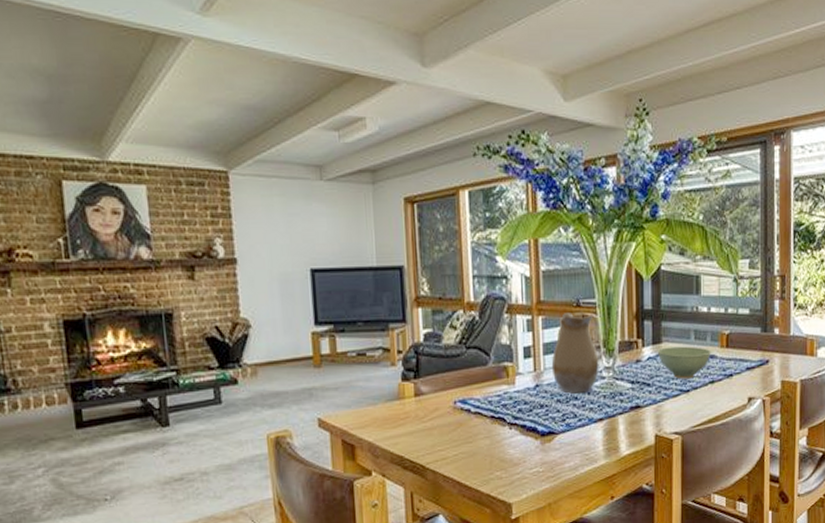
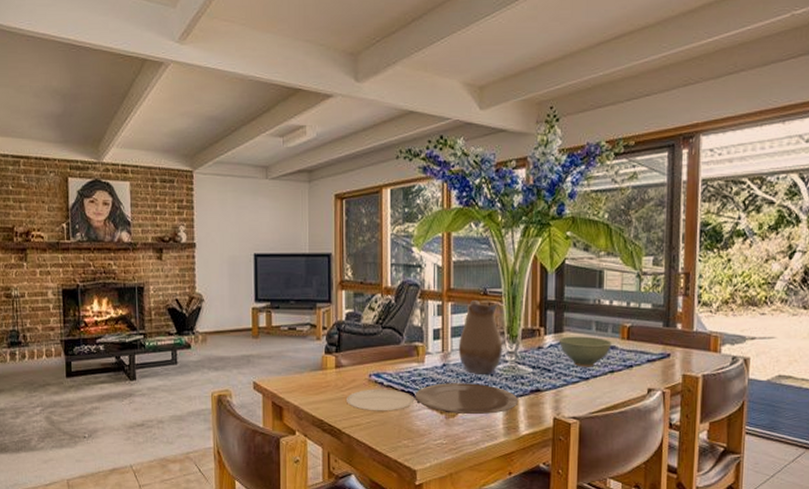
plate: none [429,416,506,443] -> present [347,389,415,412]
plate: none [506,403,618,438] -> present [415,383,519,415]

